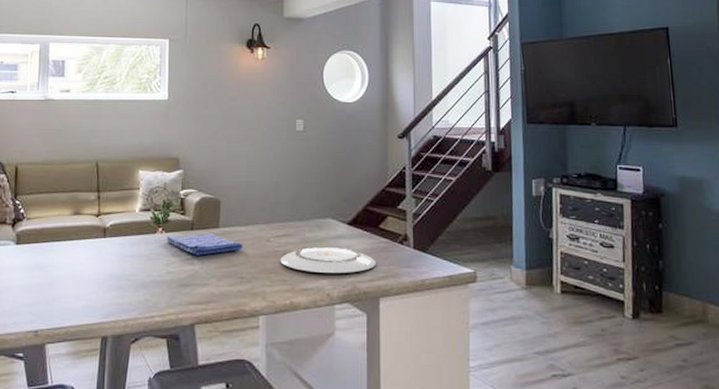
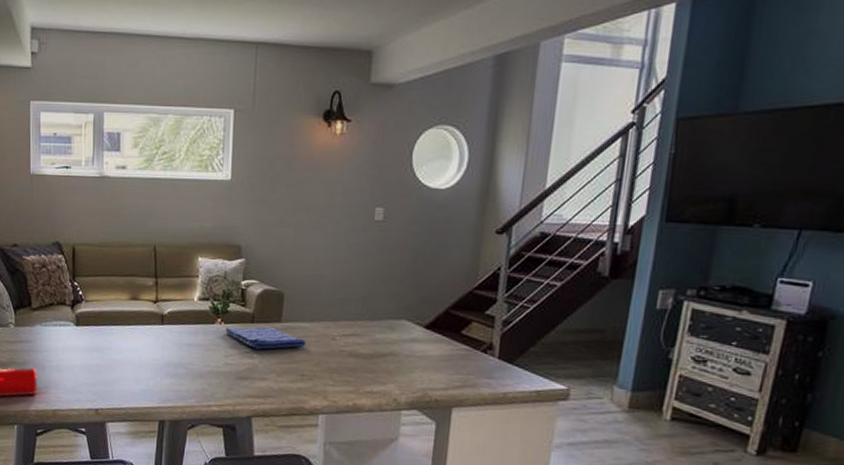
plate: present [280,246,376,274] -> none [345,348,453,380]

